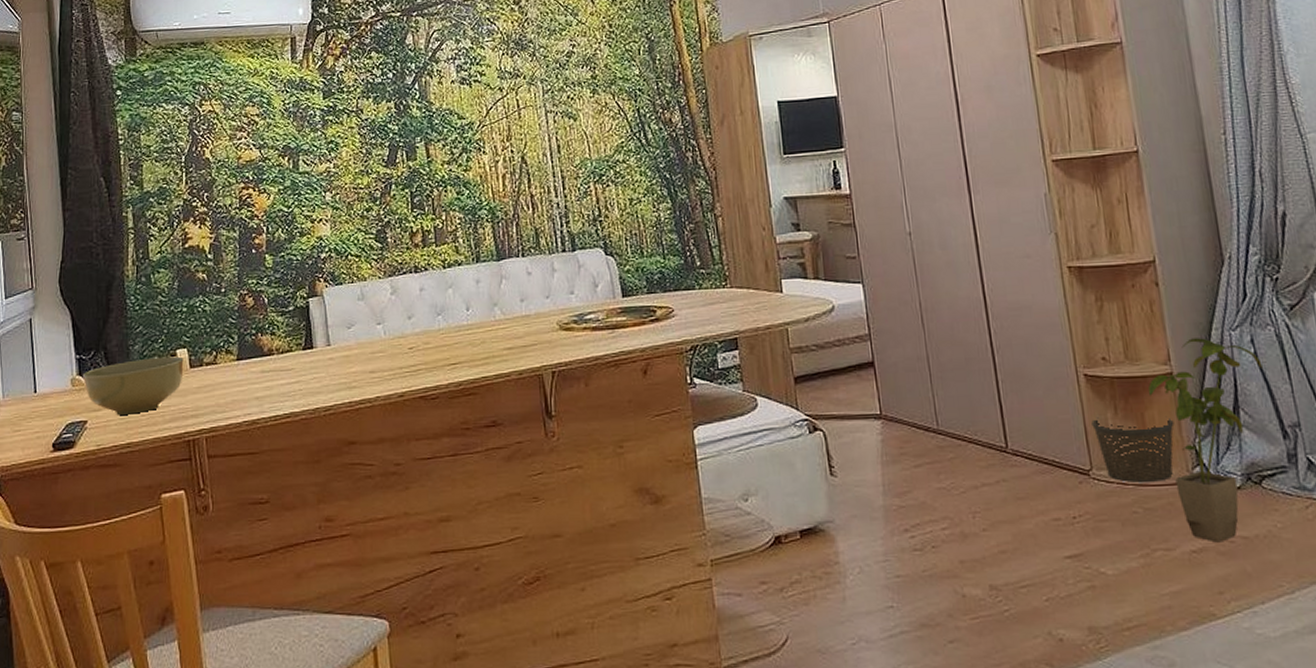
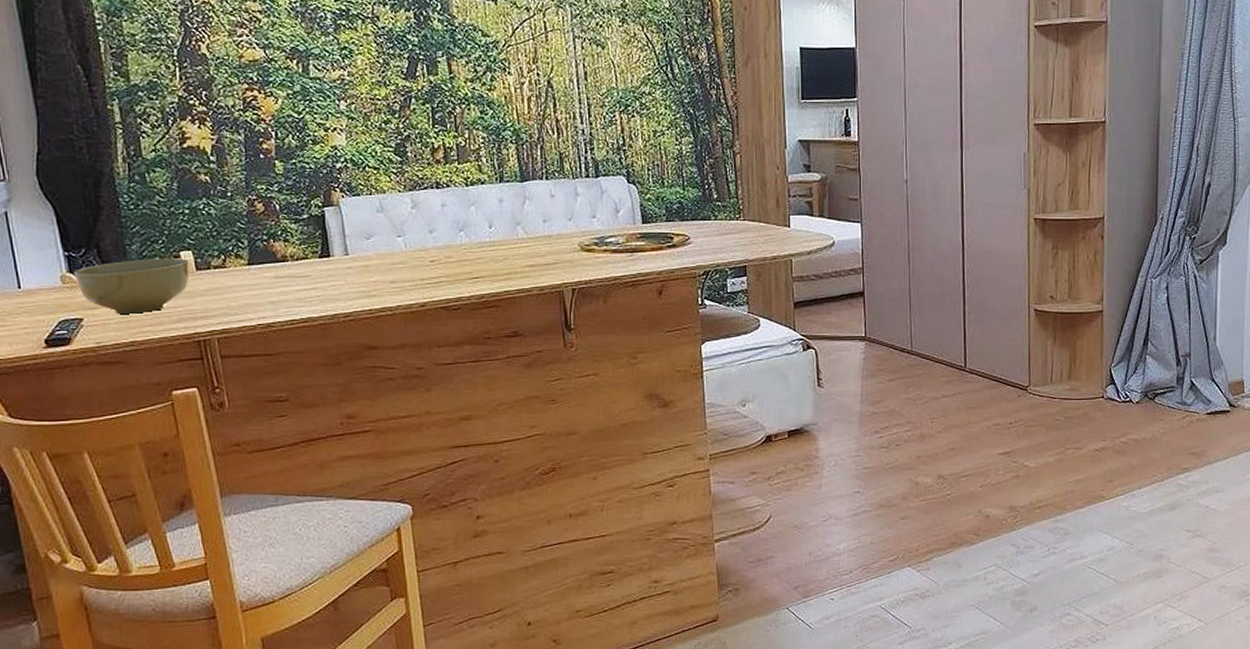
basket: present [1091,416,1174,482] -> none [1035,344,1098,397]
house plant: present [1148,338,1263,543] -> none [1082,283,1171,444]

